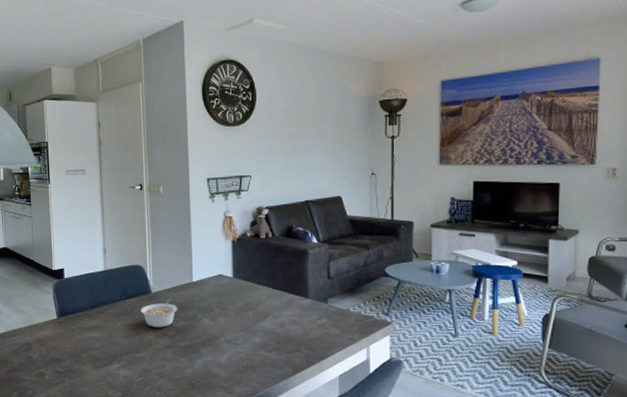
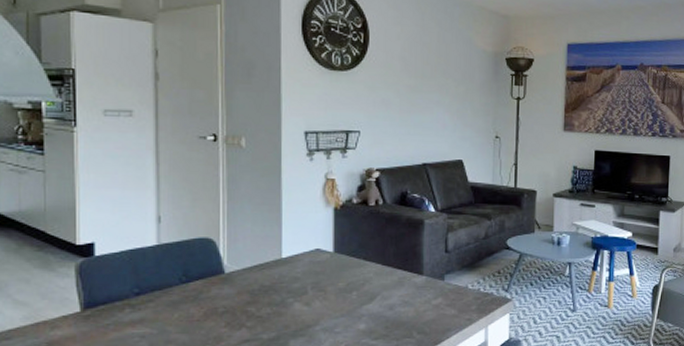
legume: present [140,299,178,328] -> none [208,280,261,318]

